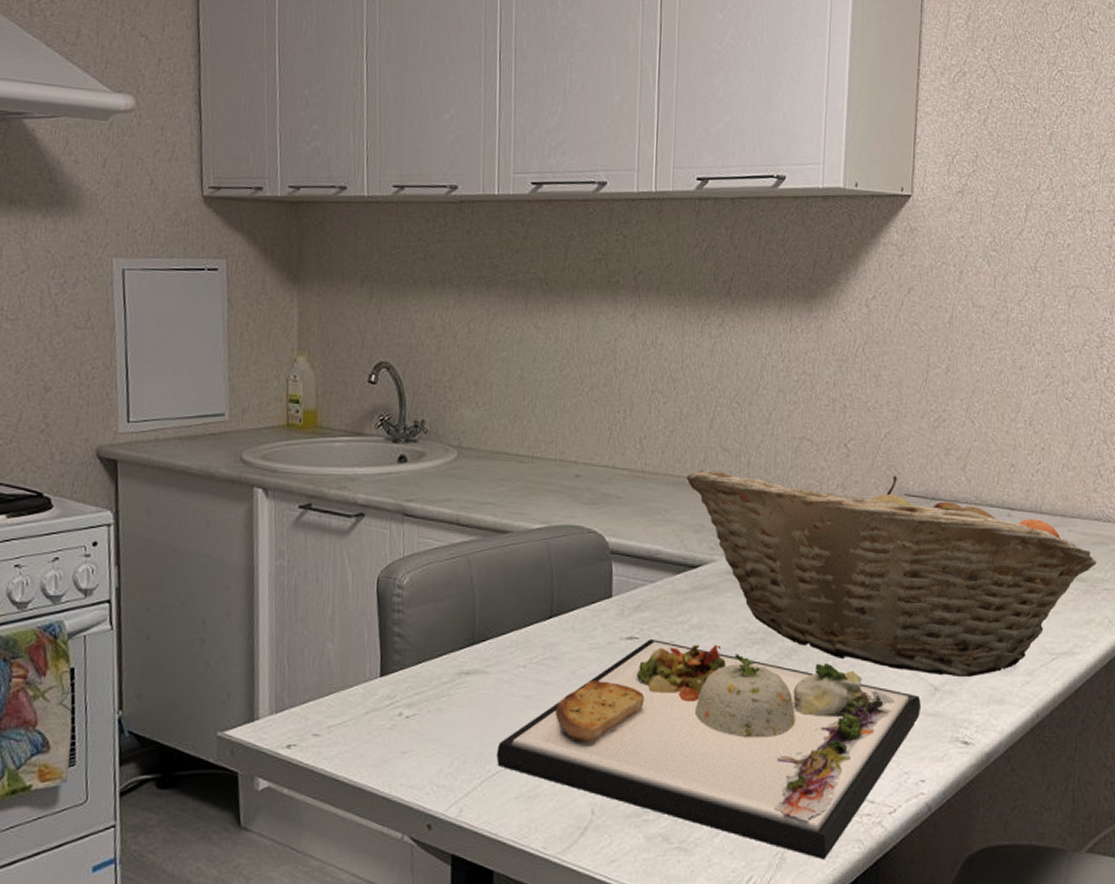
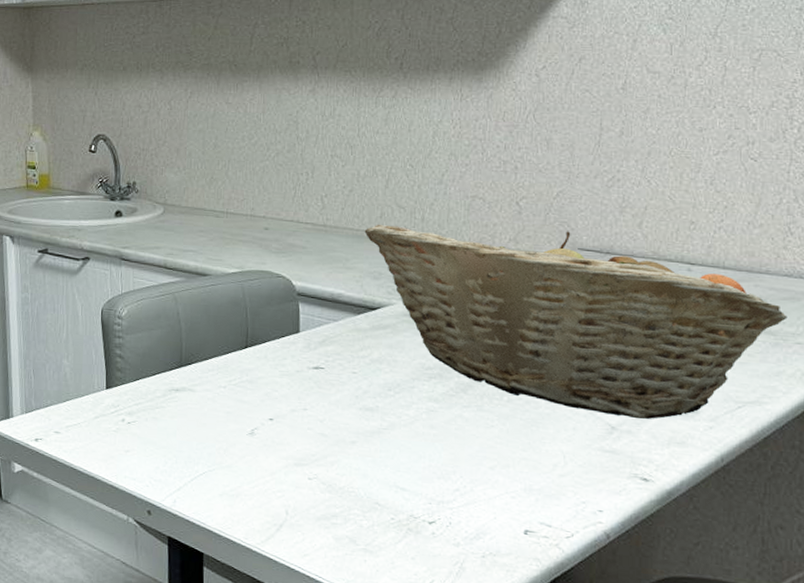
dinner plate: present [496,639,921,860] -> none [203,370,597,573]

